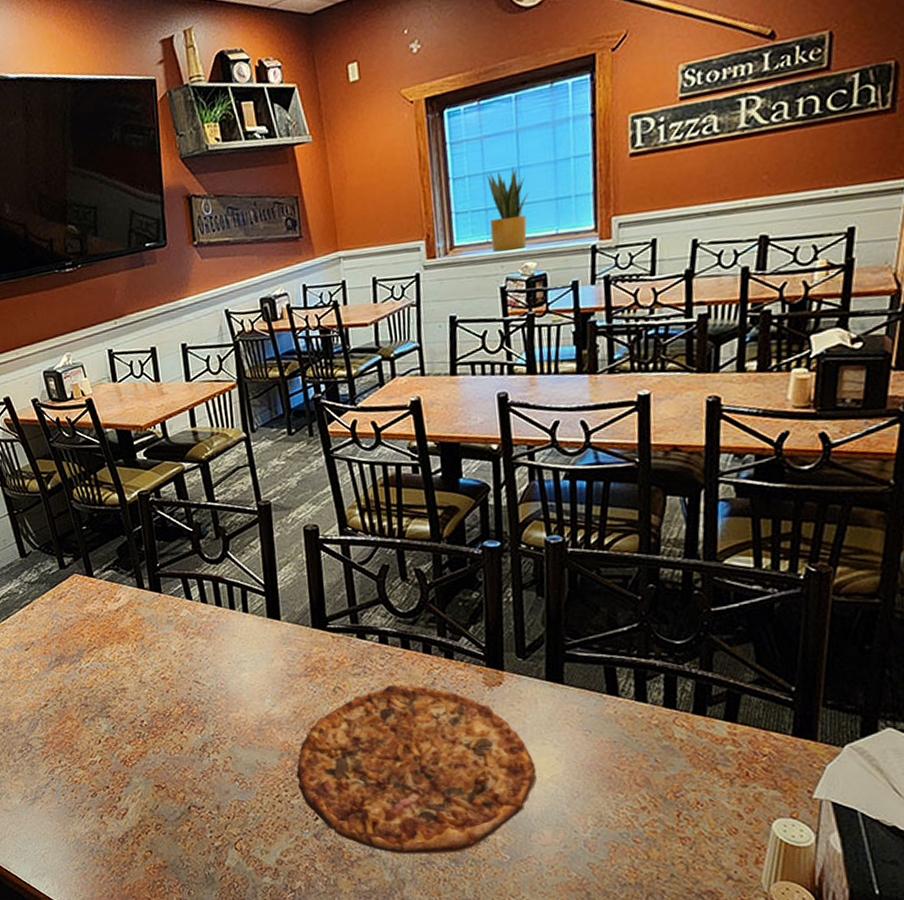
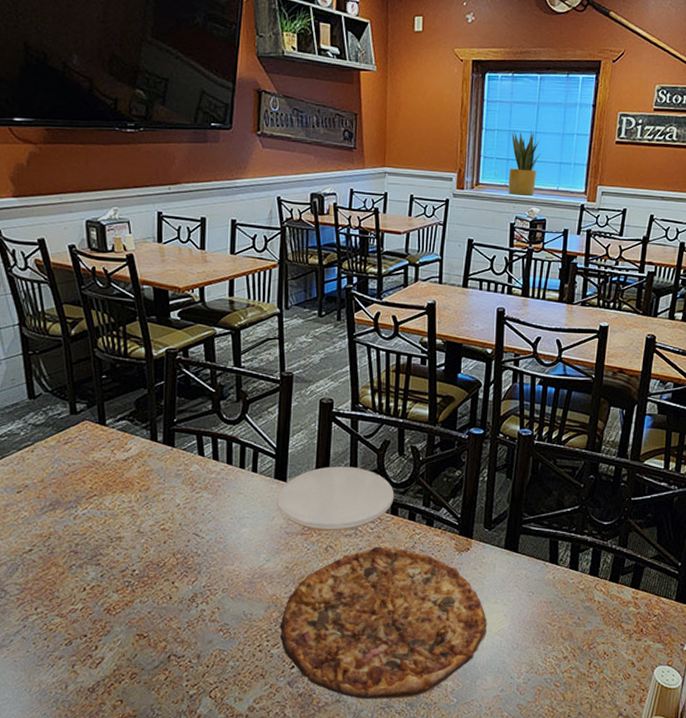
plate: none [273,597,403,671] -> present [277,466,395,531]

